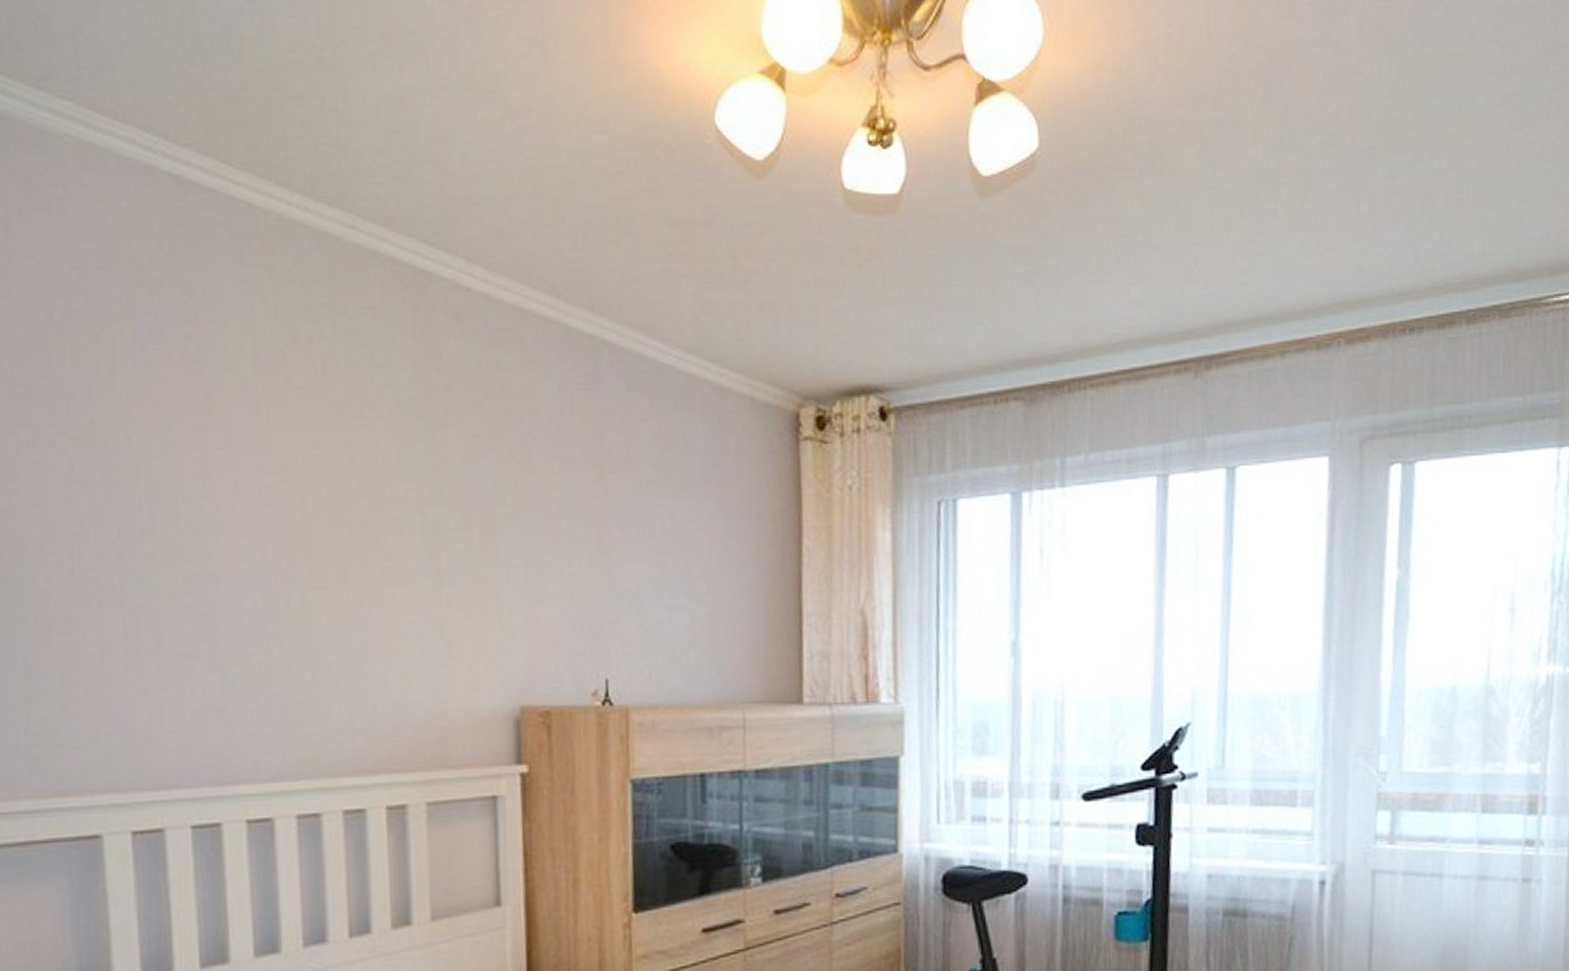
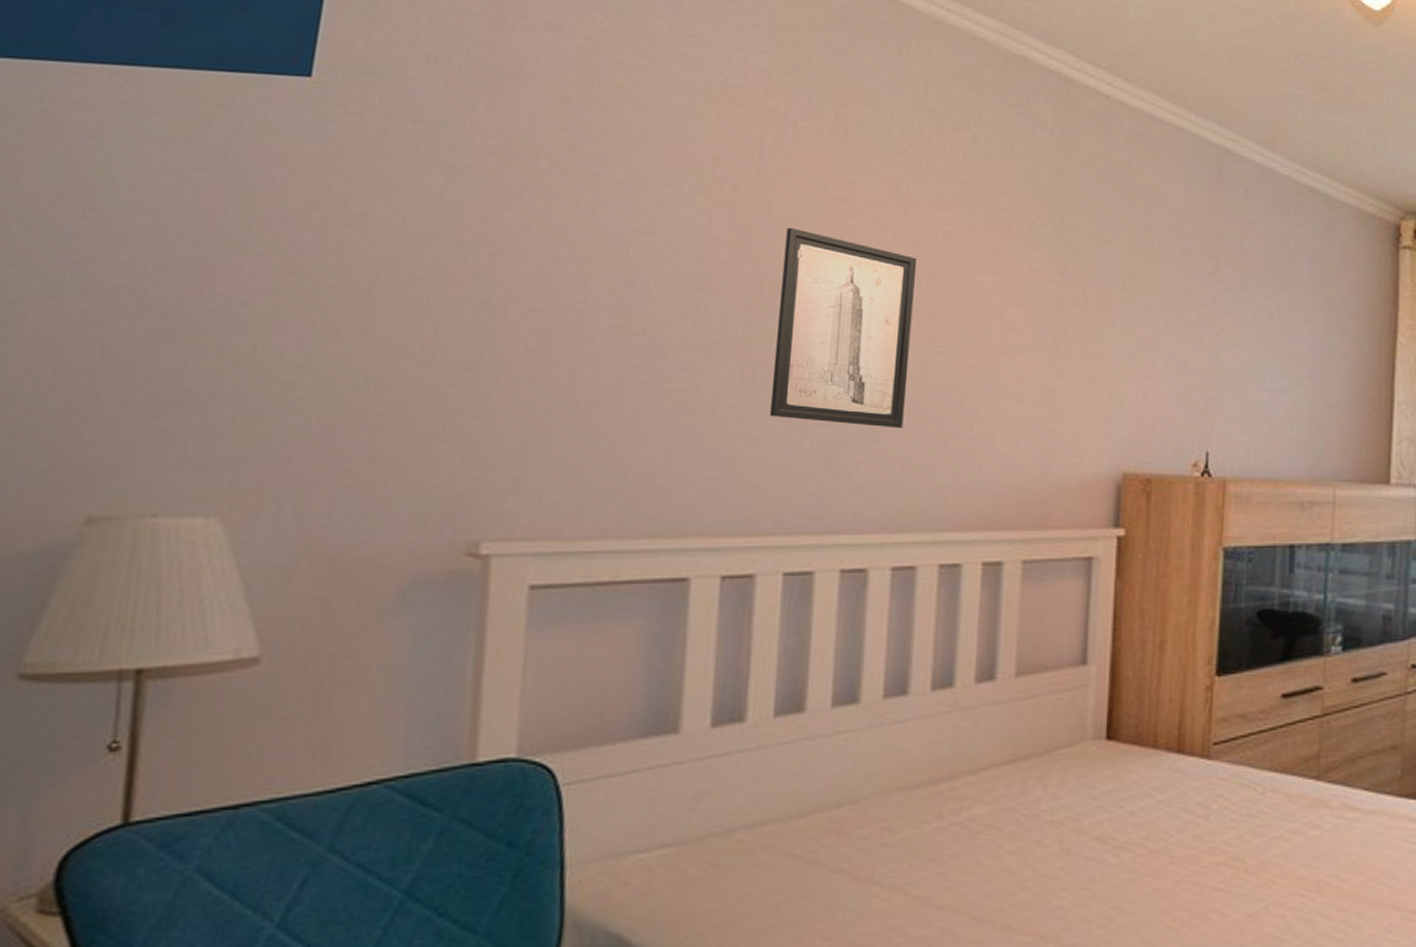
wall art: none [150,462,292,672] -> present [770,227,917,429]

